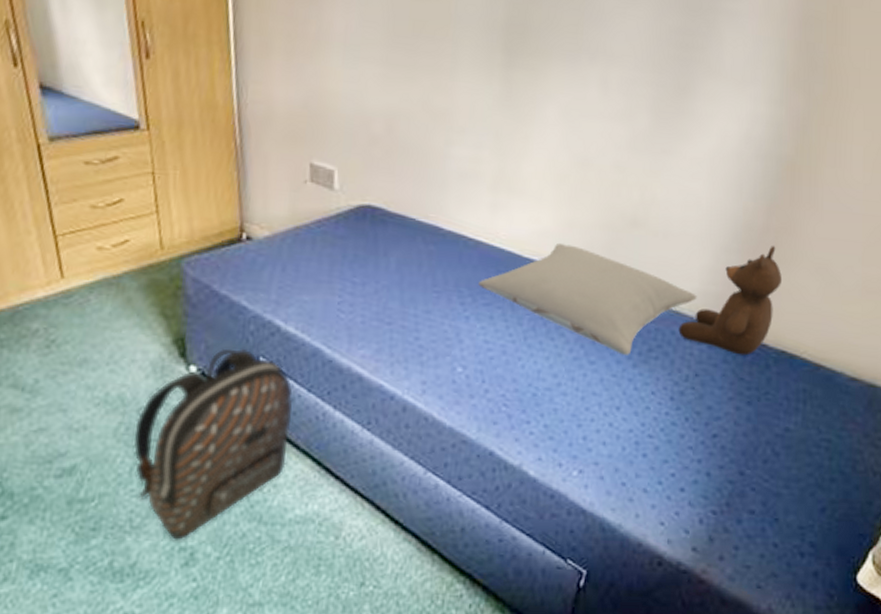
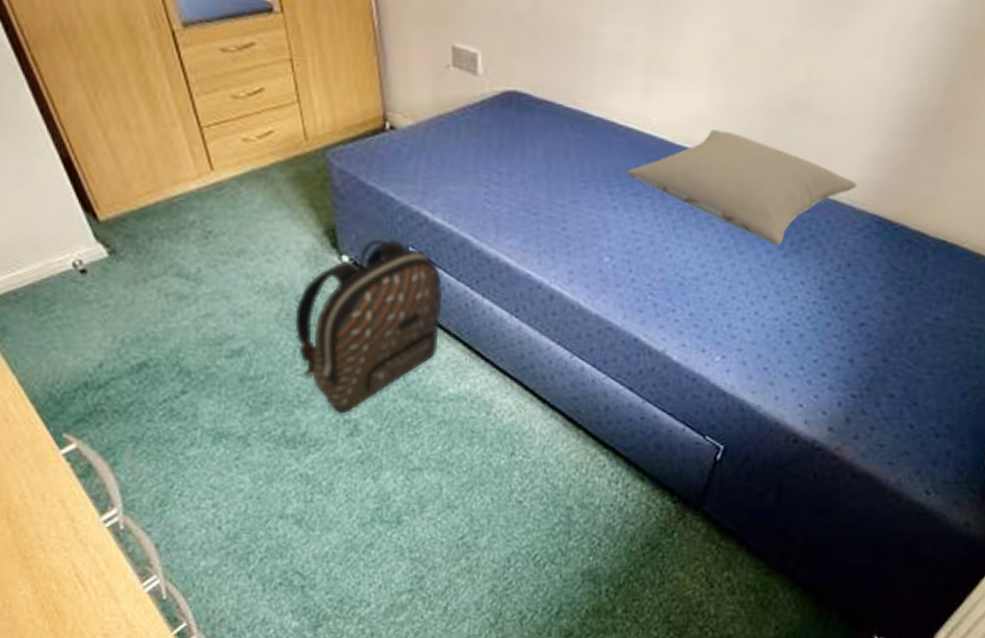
teddy bear: present [678,245,782,356] -> none [834,128,953,245]

